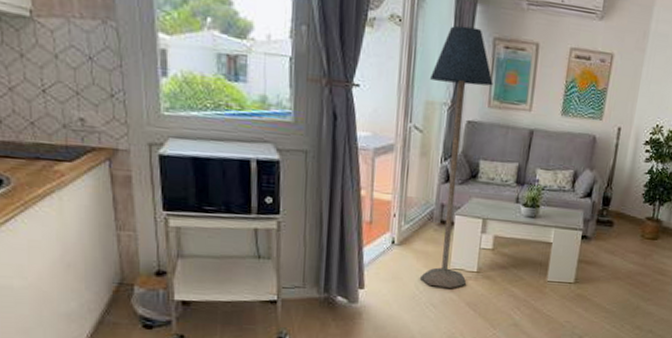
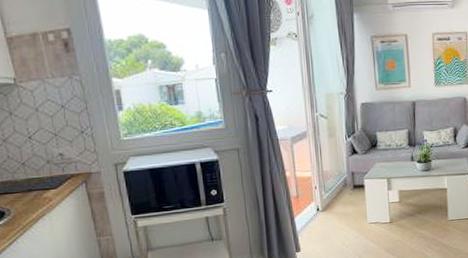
floor lamp: present [419,25,493,288] -> none [326,31,383,240]

